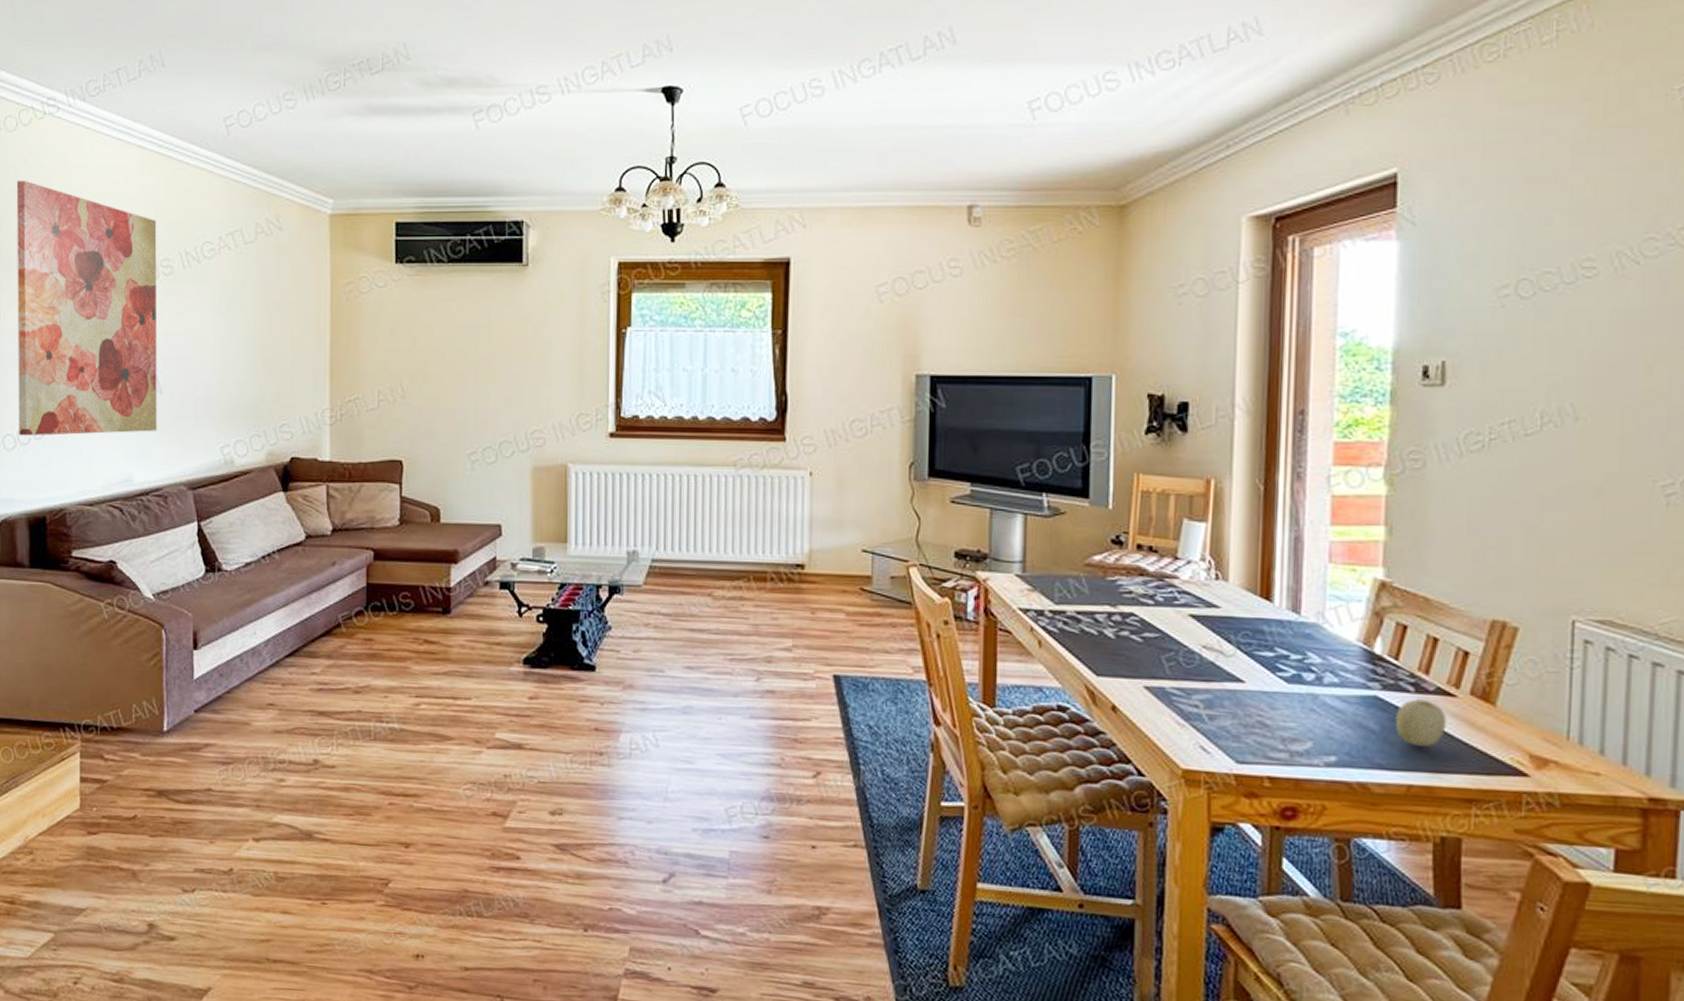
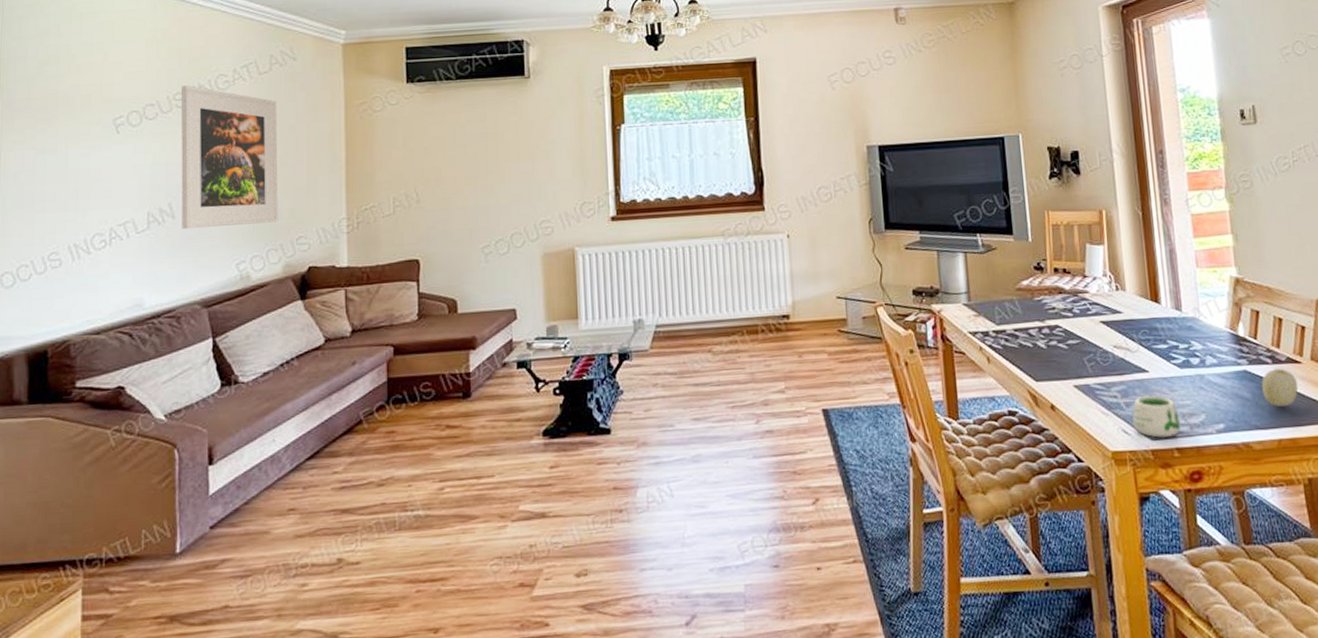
wall art: present [16,180,158,436] -> none [18,28,170,273]
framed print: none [168,252,262,407] -> present [181,86,278,230]
mug: none [1215,709,1279,762] -> present [1132,395,1181,438]

